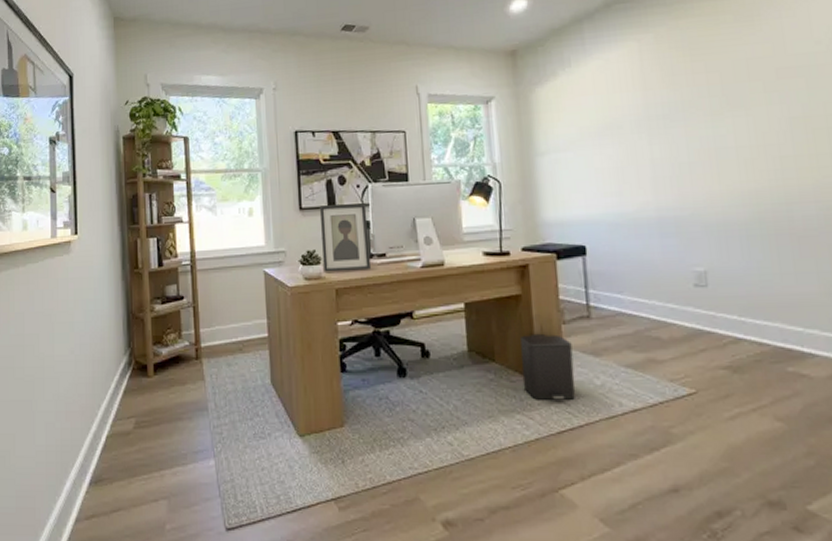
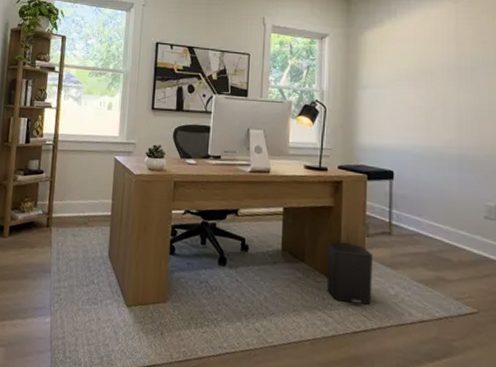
picture frame: present [319,203,372,272] -> none [166,108,209,169]

